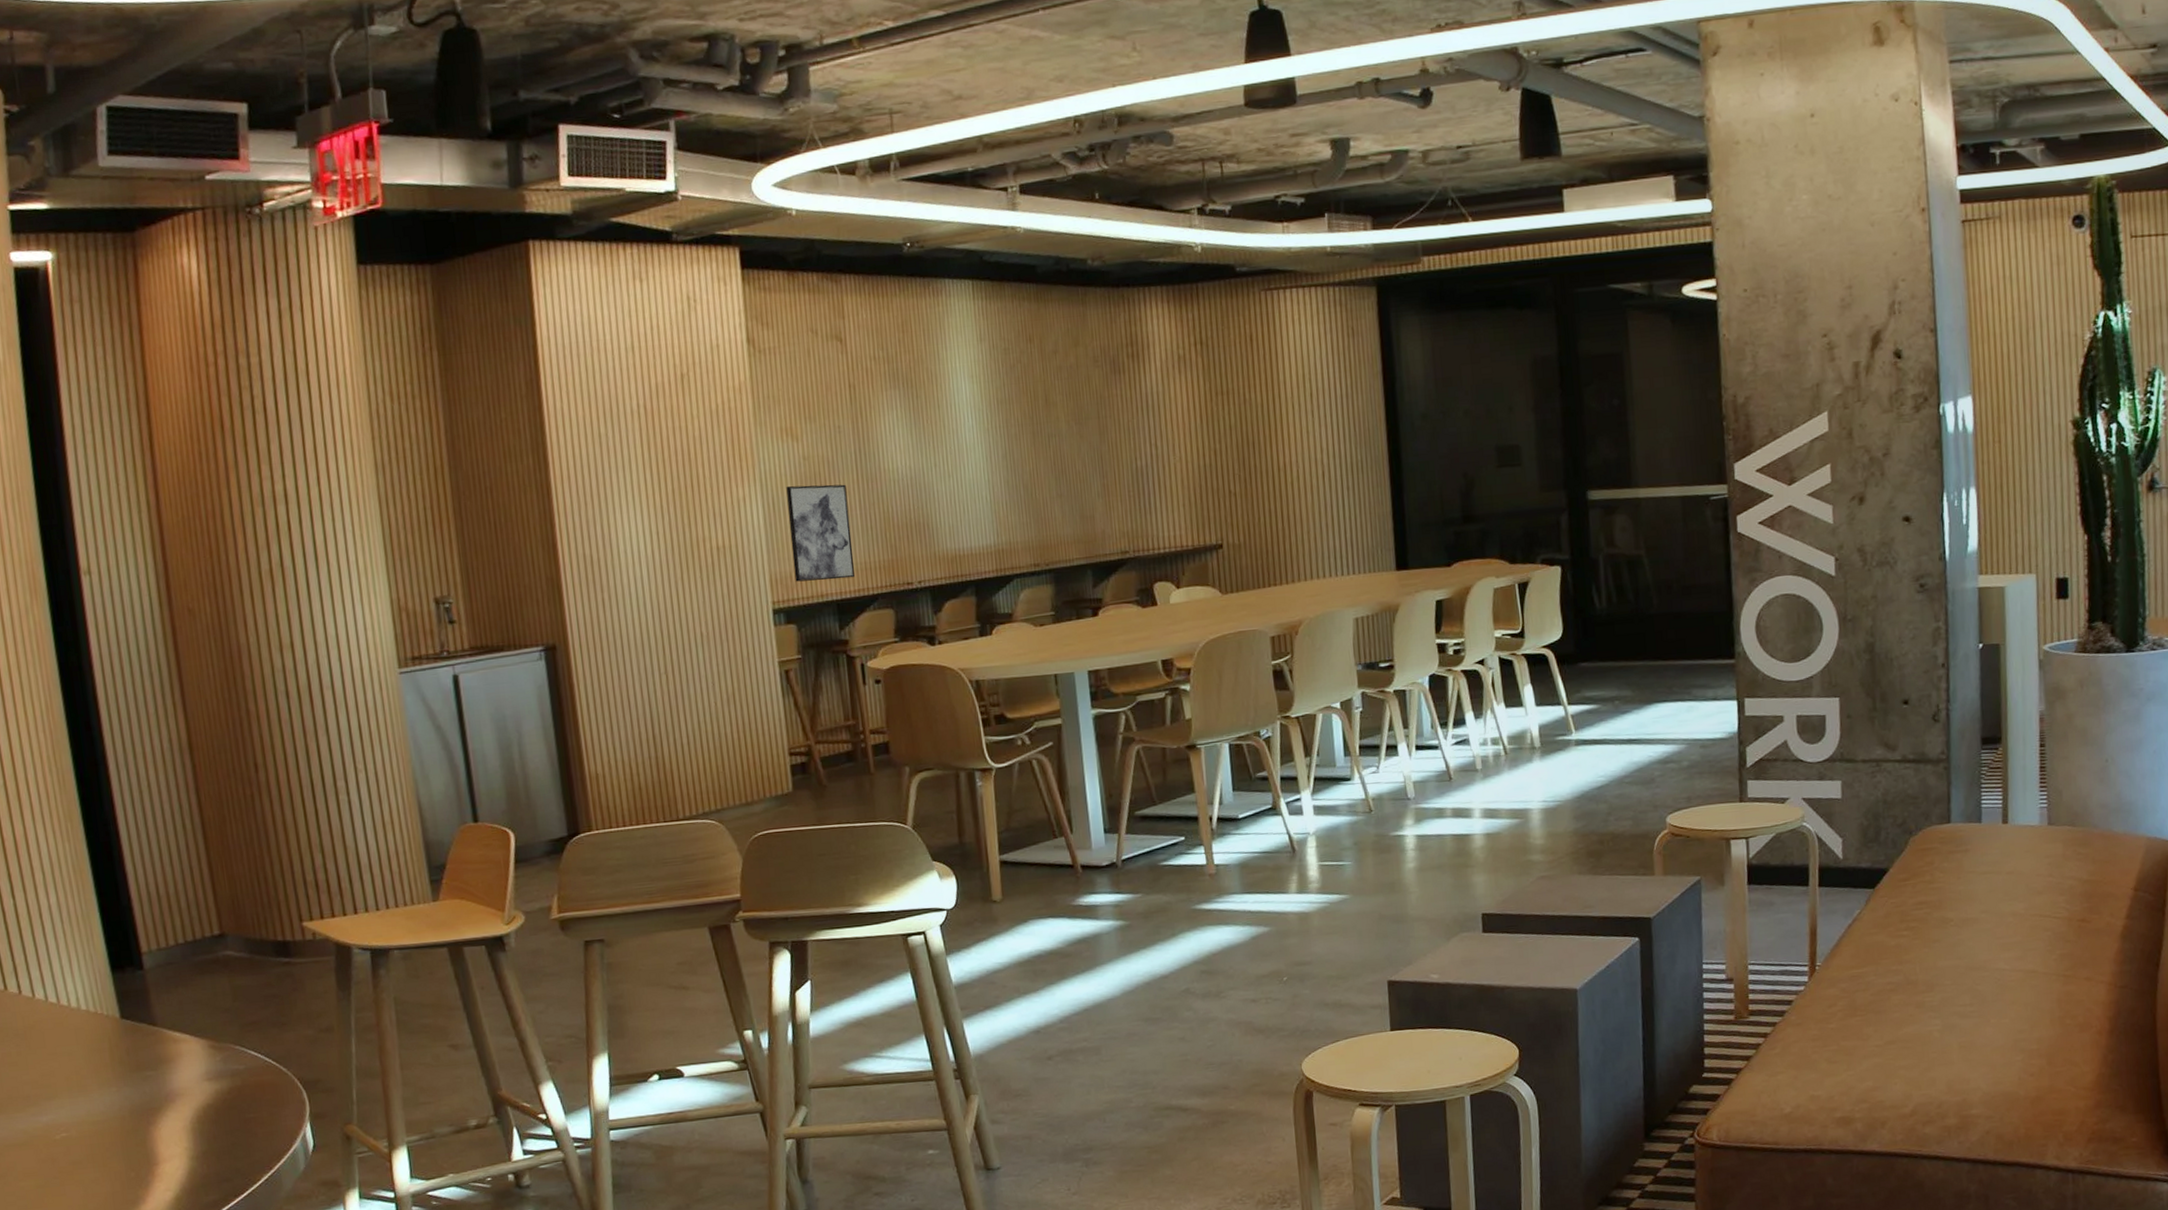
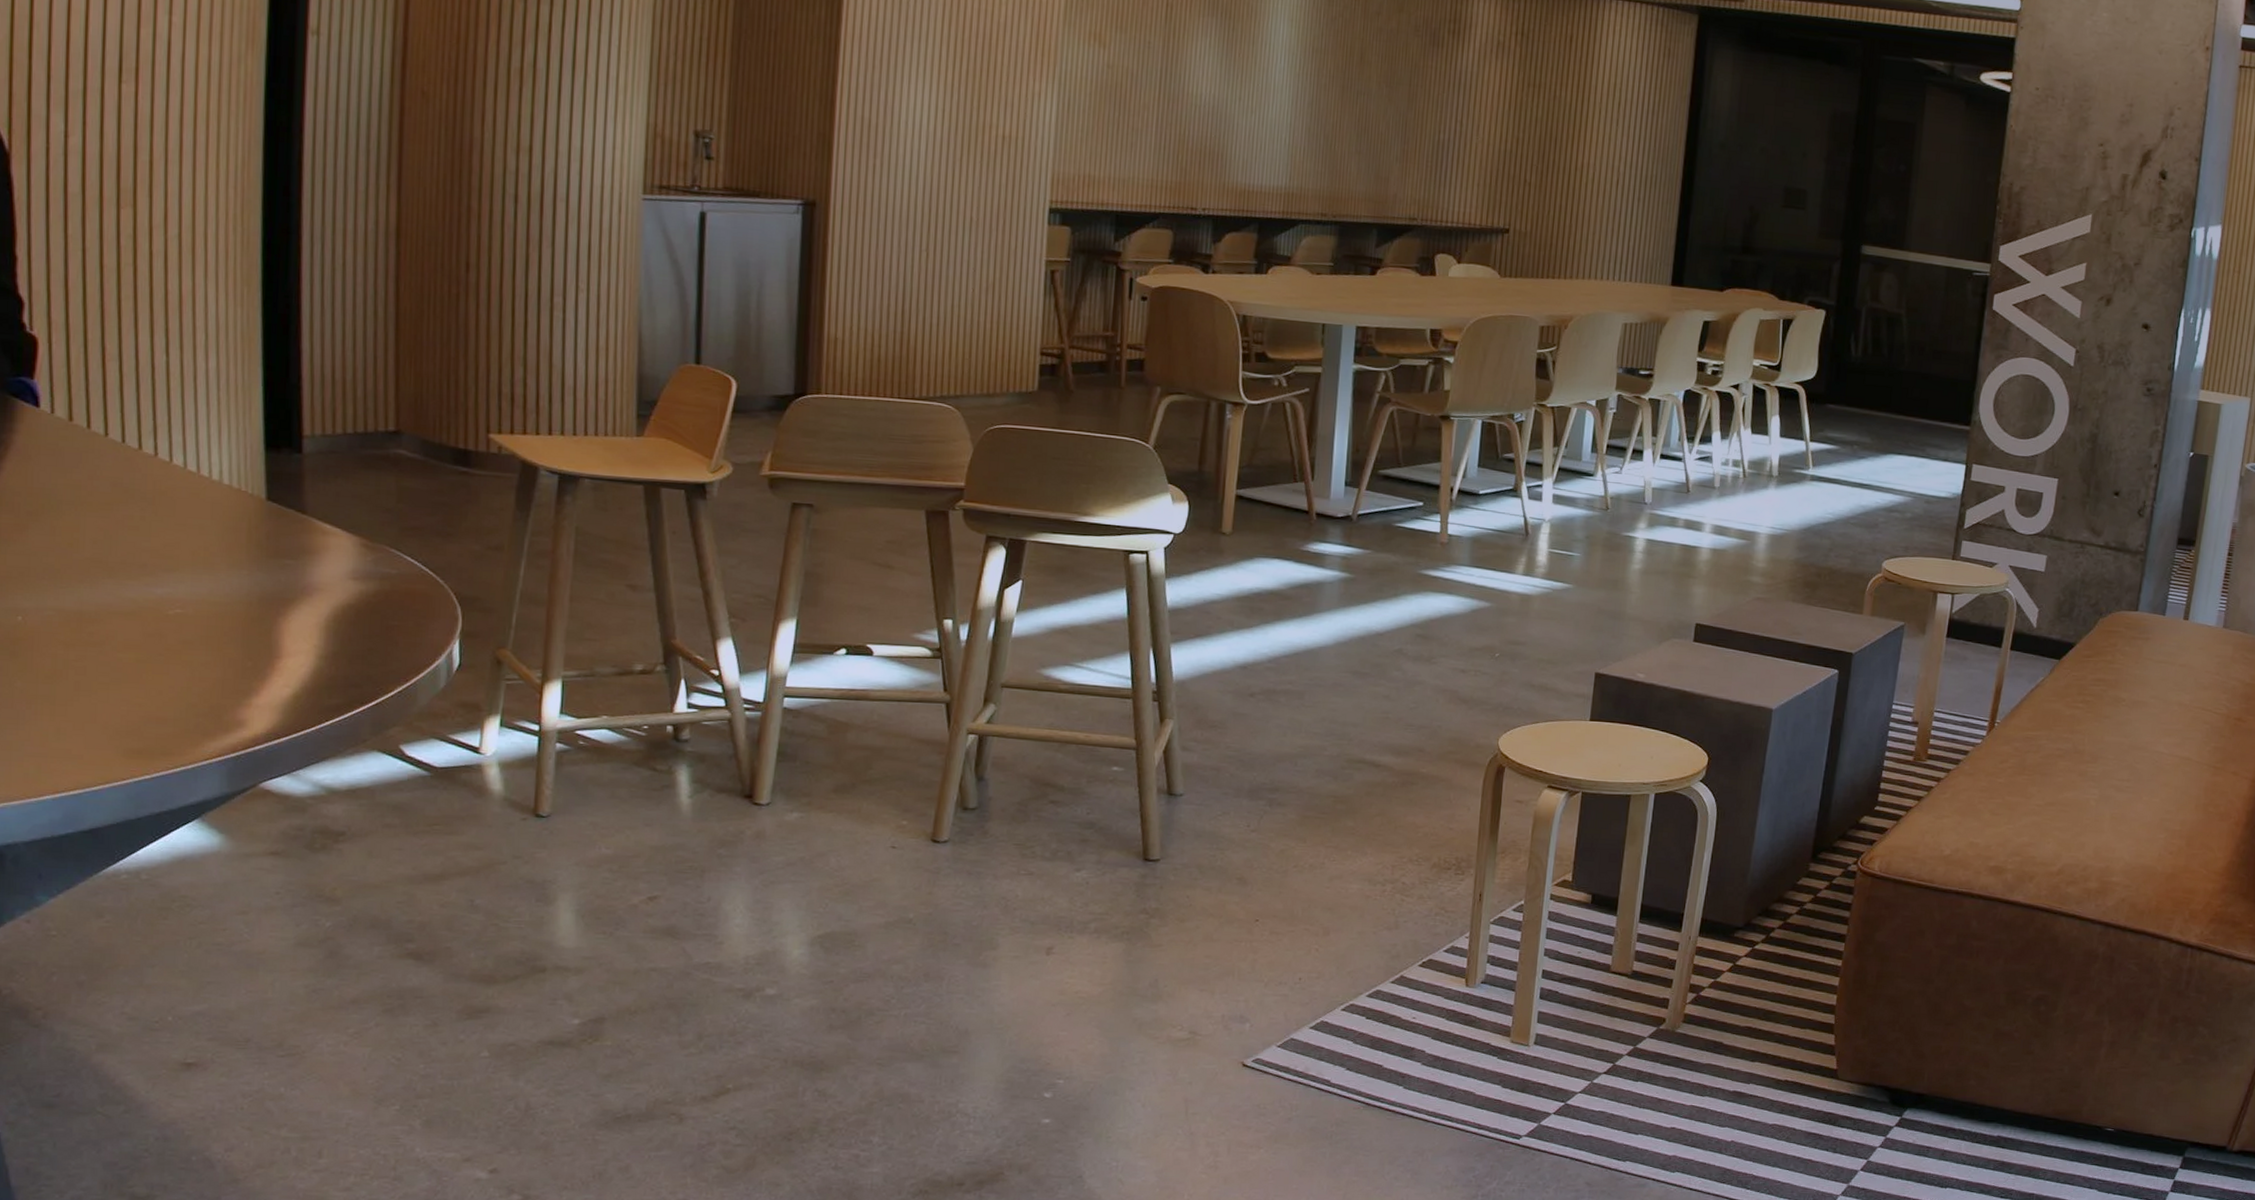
wall art: present [786,484,855,582] -> none [1077,89,1146,193]

